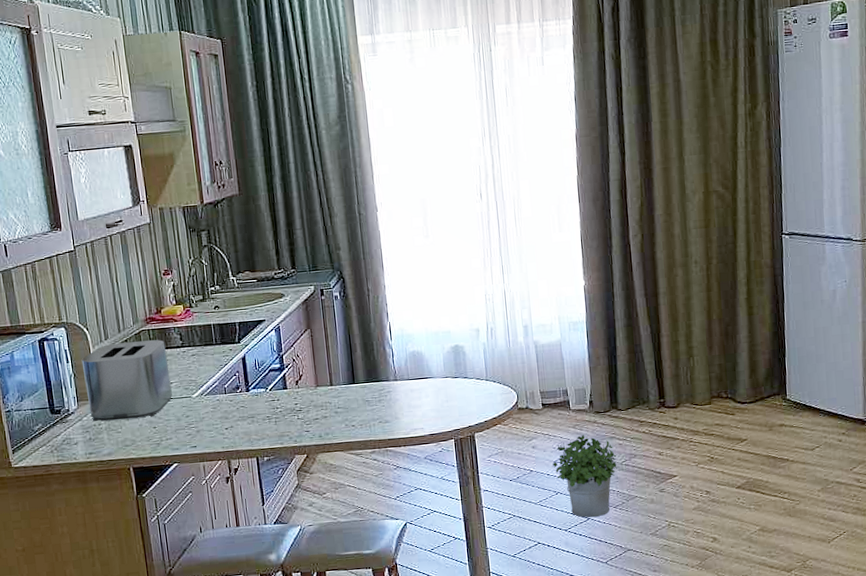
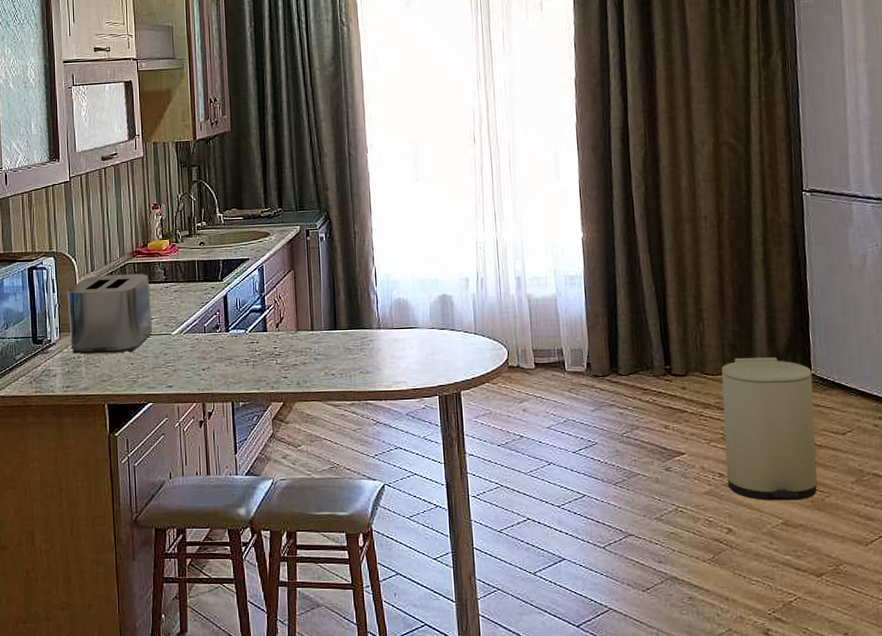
potted plant: present [552,435,618,518] -> none [544,400,619,494]
pedal bin: none [708,386,790,511] -> present [721,357,817,501]

